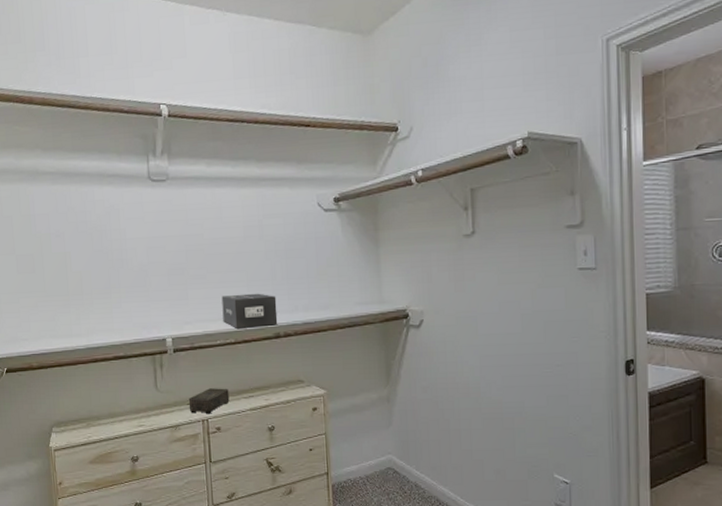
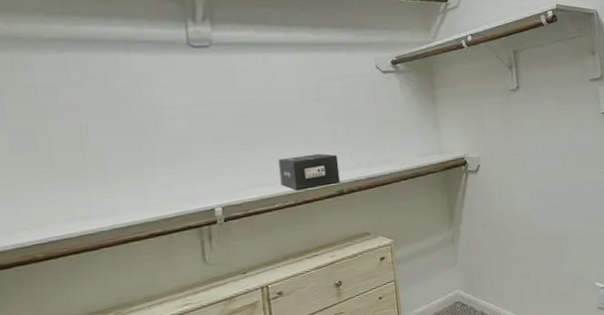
decorative box: present [188,388,230,414] -> none [244,251,292,282]

